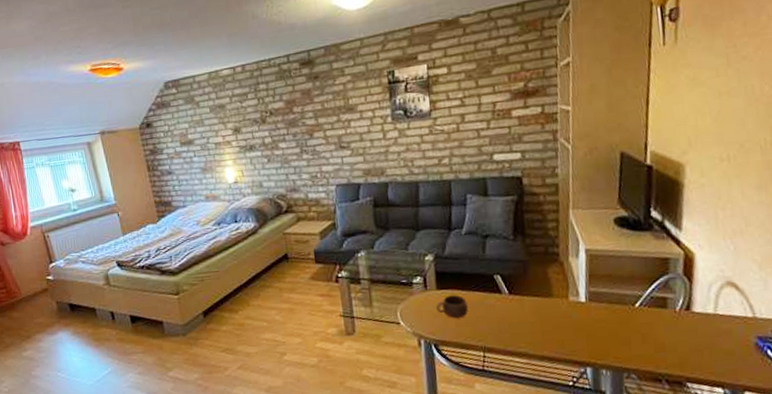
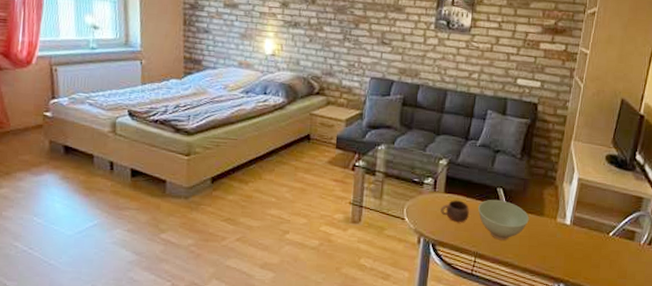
bowl: none [476,287,537,330] -> present [477,199,529,240]

